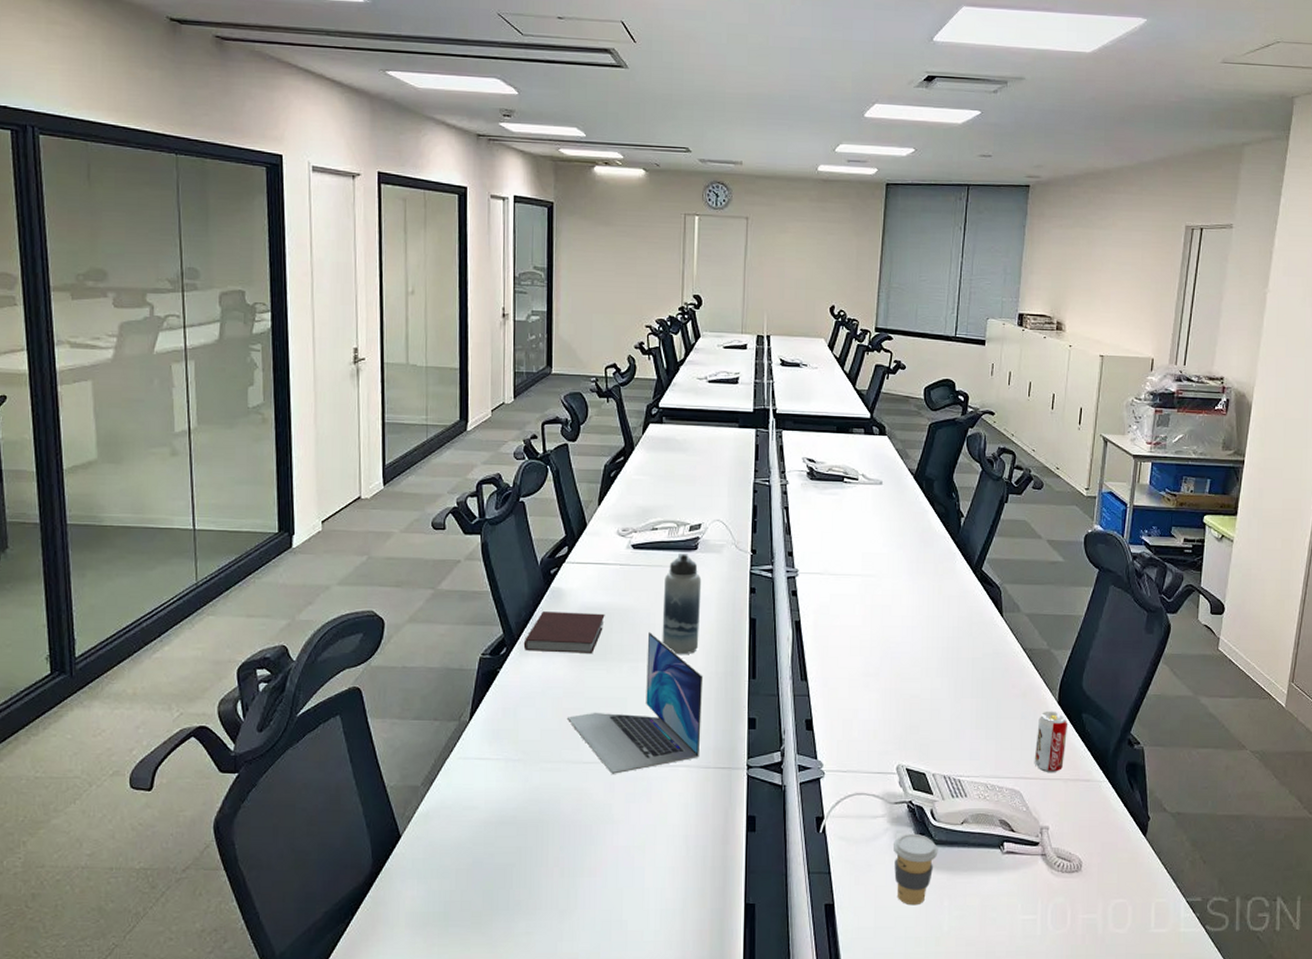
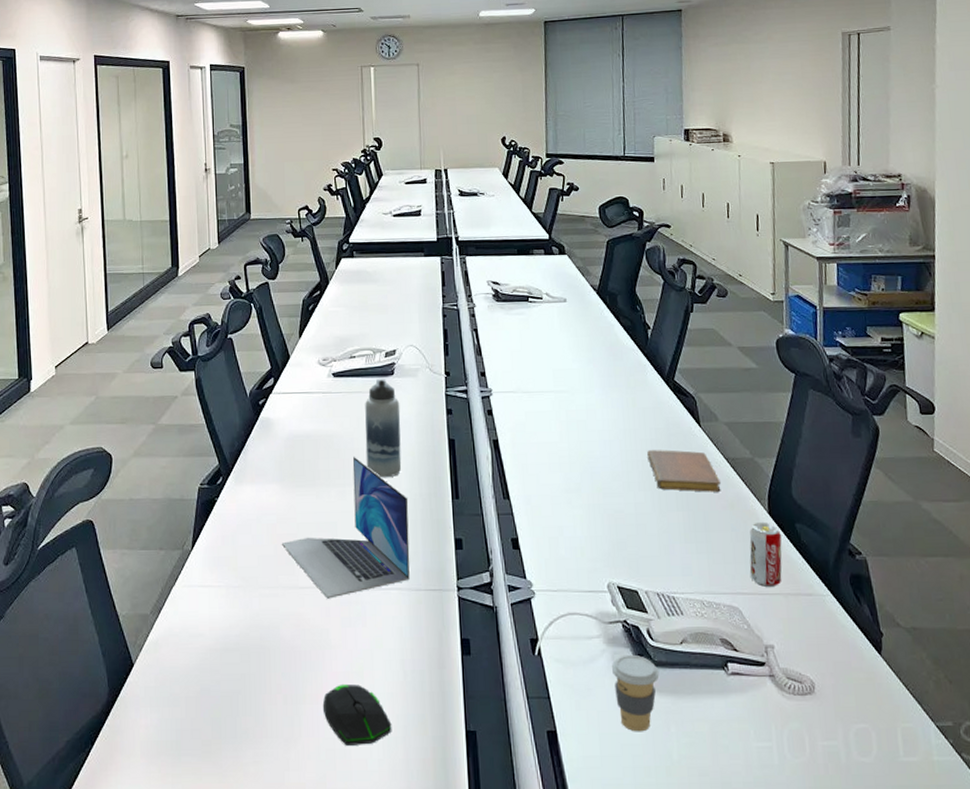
notebook: present [523,611,605,653] -> none [238,440,311,480]
computer mouse: none [602,858,671,917] -> present [323,683,392,745]
notebook: none [948,638,1016,681] -> present [647,450,721,492]

